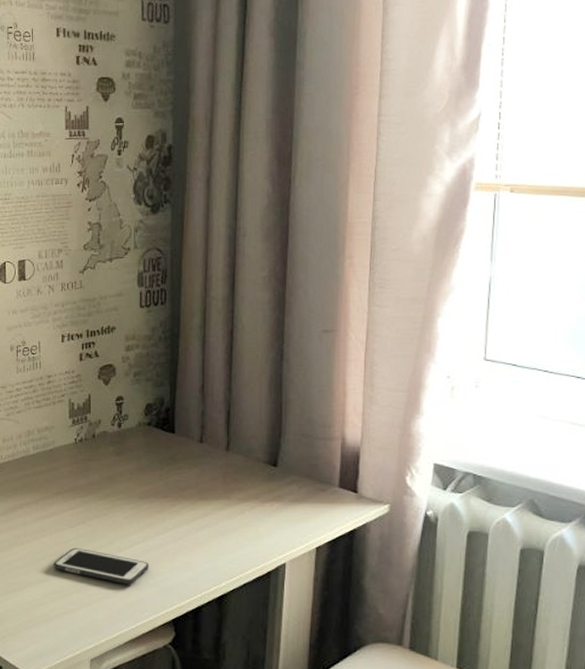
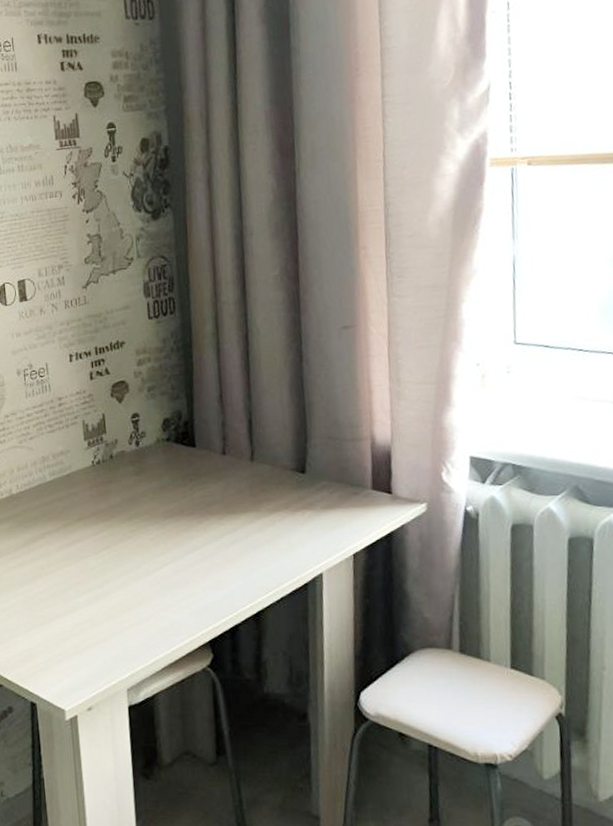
cell phone: present [54,547,150,585] -> none [80,574,181,609]

